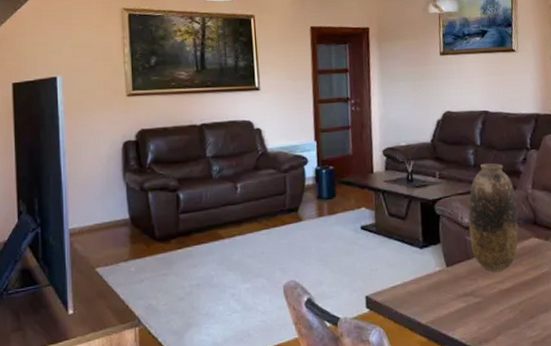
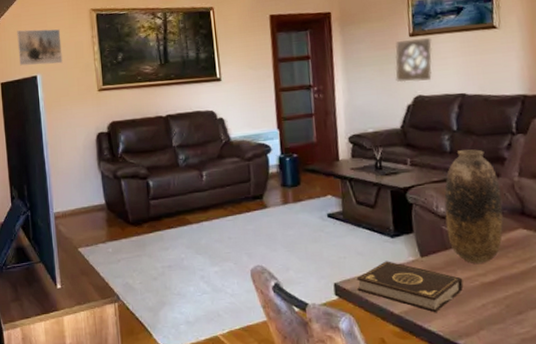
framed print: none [35,26,88,65] -> present [17,29,63,66]
book: none [387,271,484,320] -> present [356,261,464,312]
wall ornament: none [427,56,460,98] -> present [395,37,432,83]

